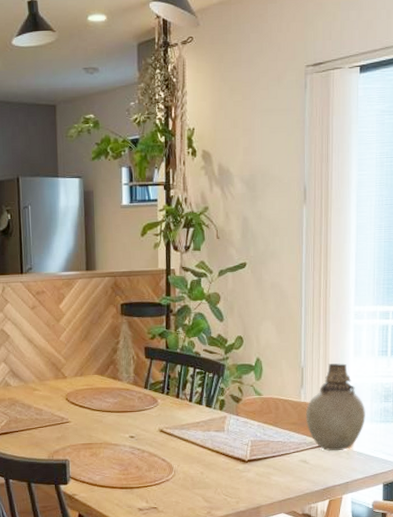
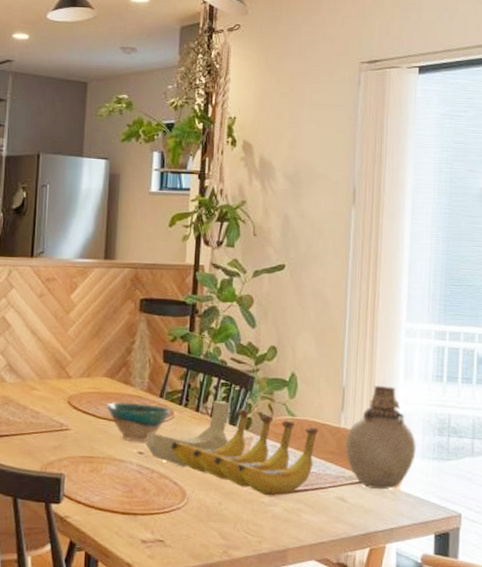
bowl: none [100,394,155,428] -> present [107,402,171,442]
banana: none [136,387,283,464] -> present [146,401,319,496]

